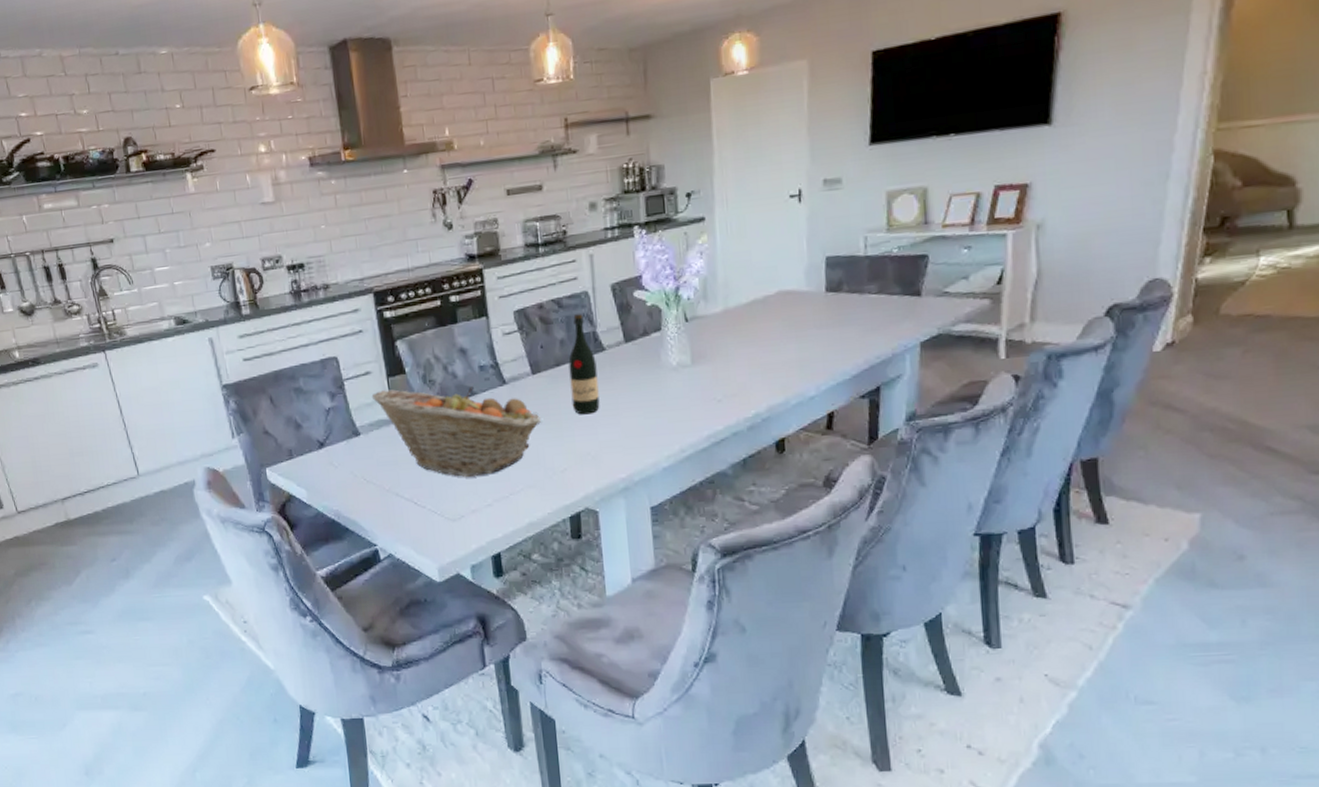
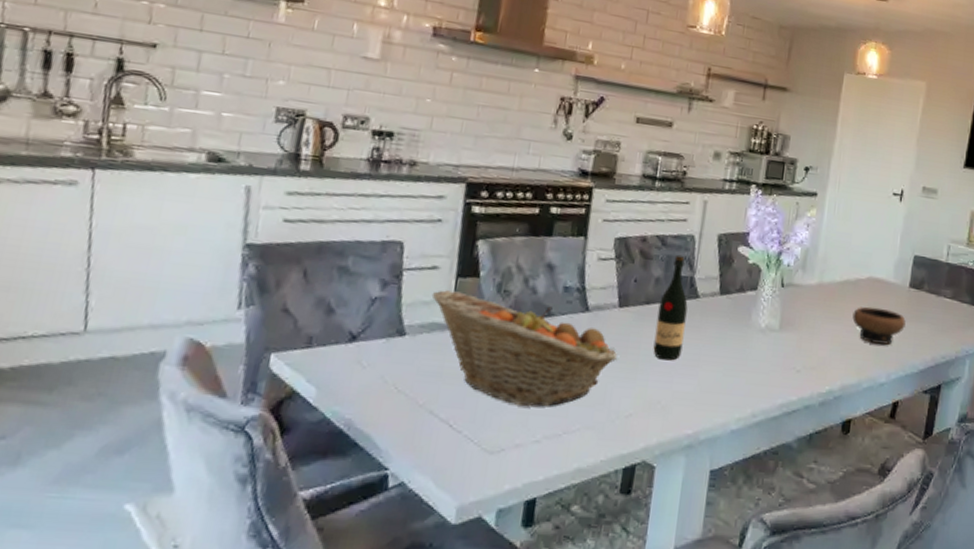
bowl: none [767,320,828,359] -> present [852,306,906,345]

